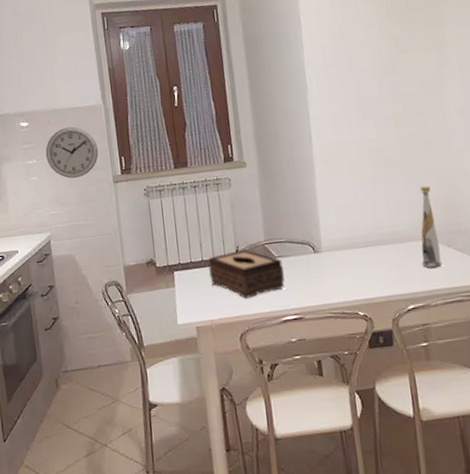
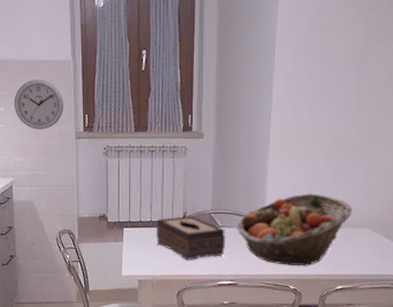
fruit basket: none [293,210,410,290] -> present [236,193,352,267]
bottle: present [420,185,442,269] -> none [357,177,379,255]

